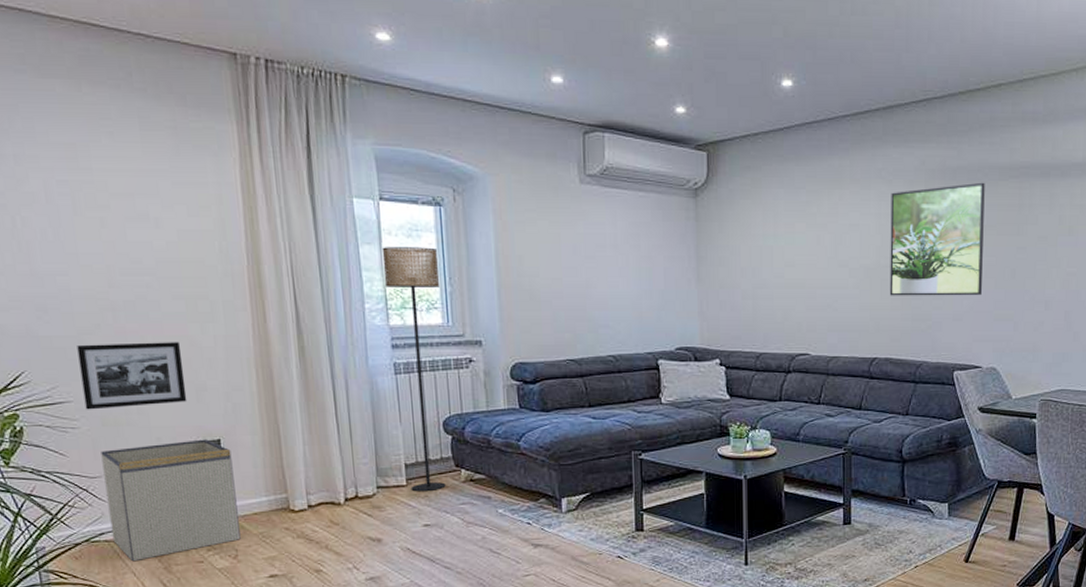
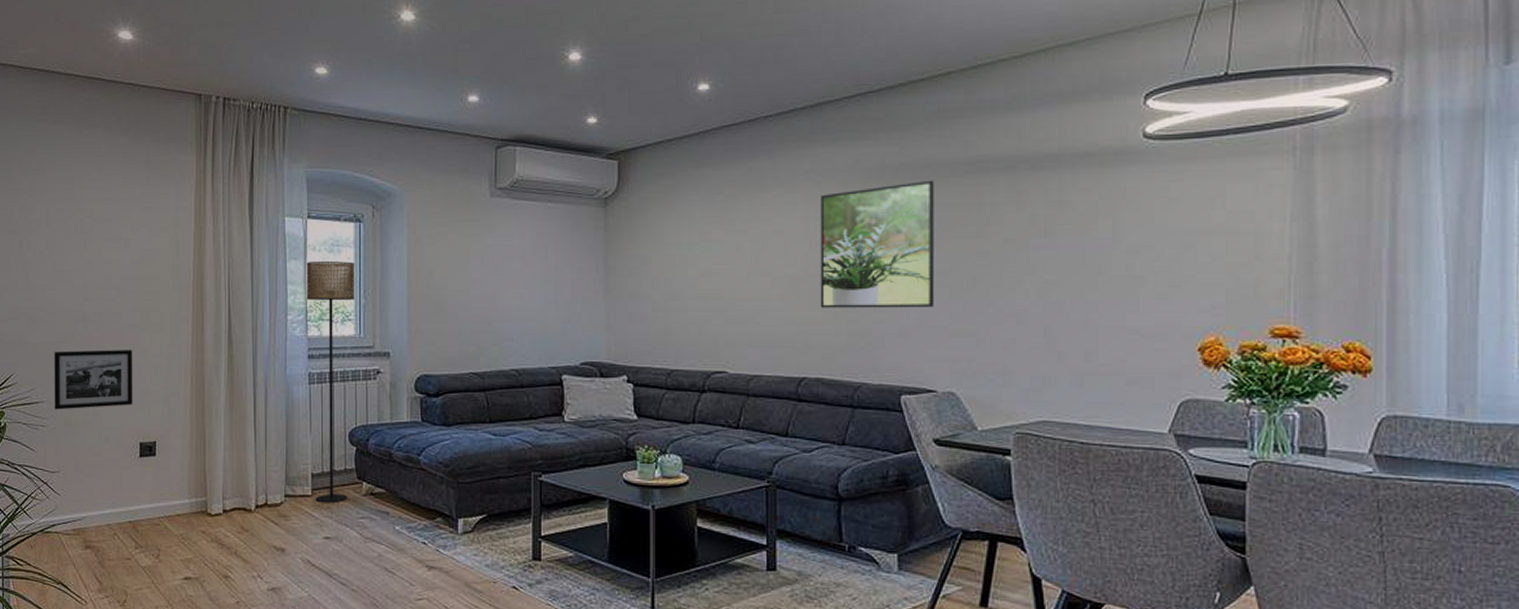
storage bin: present [101,439,241,561] -> none [61,441,164,553]

